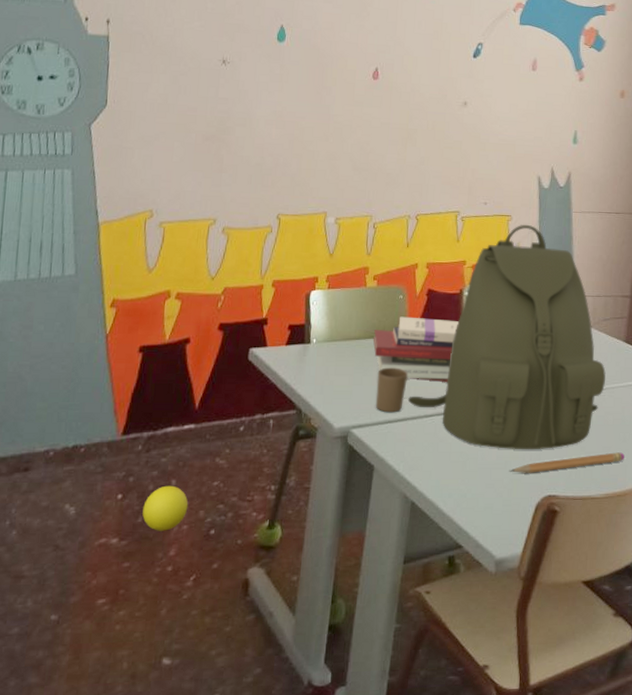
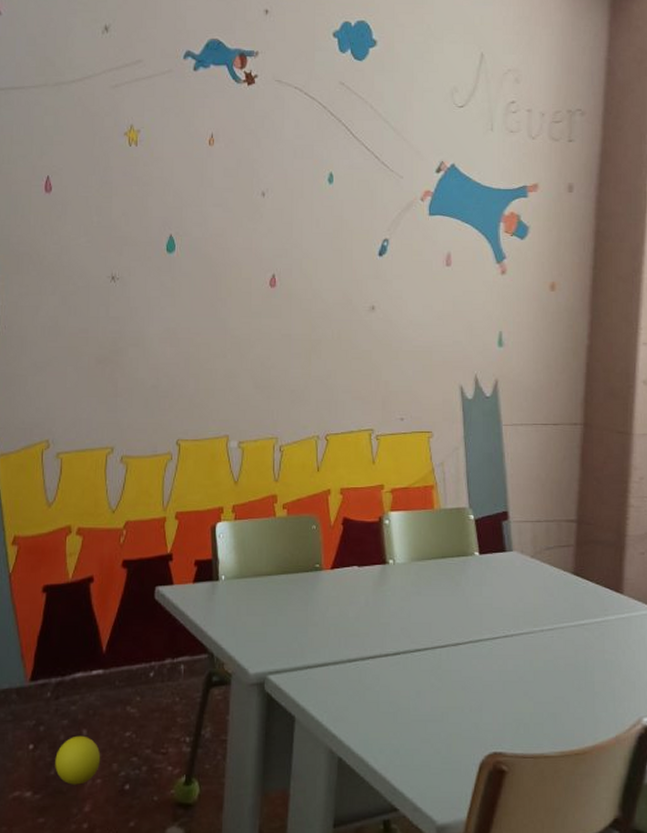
books: present [373,316,458,382] -> none [286,549,379,622]
mug: present [375,367,408,413] -> none [292,606,326,657]
backpack: present [407,224,606,450] -> none [327,441,552,700]
pencil: present [509,452,625,473] -> none [446,703,581,726]

